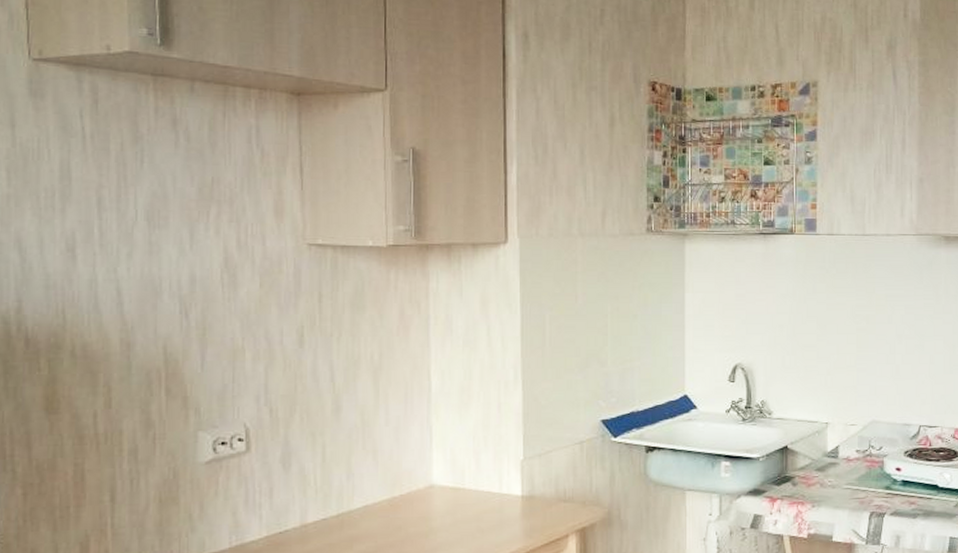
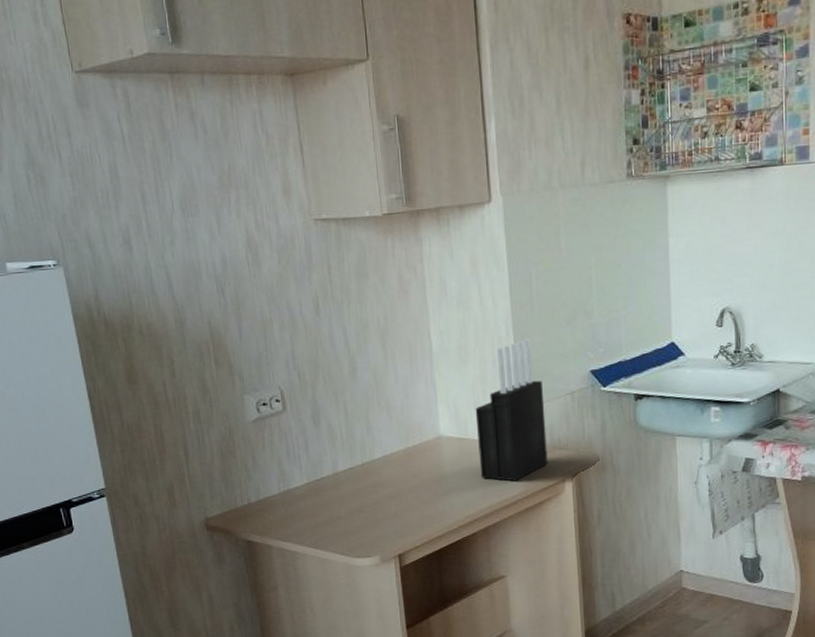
knife block: none [474,384,551,537] -> present [475,338,548,482]

